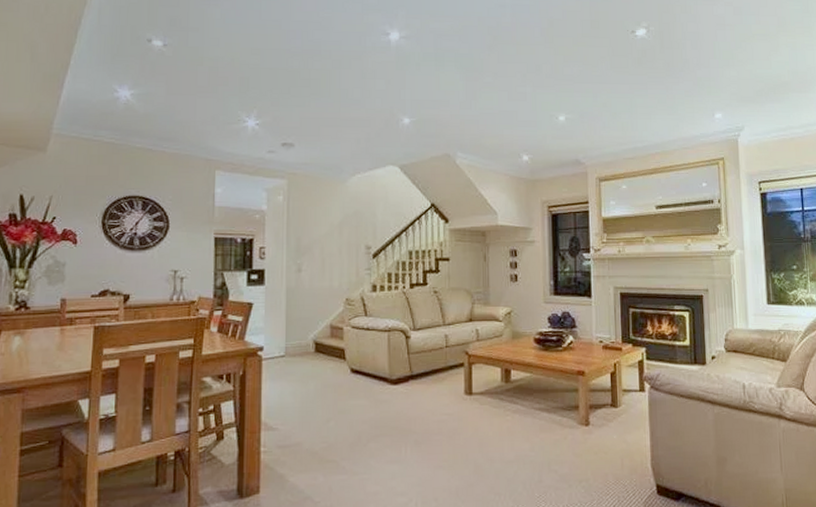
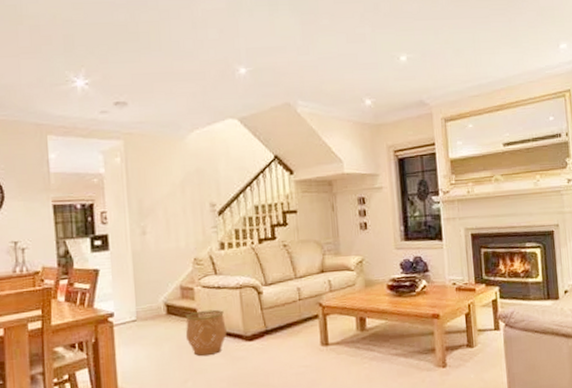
basket: none [331,350,372,396] -> present [185,309,227,356]

